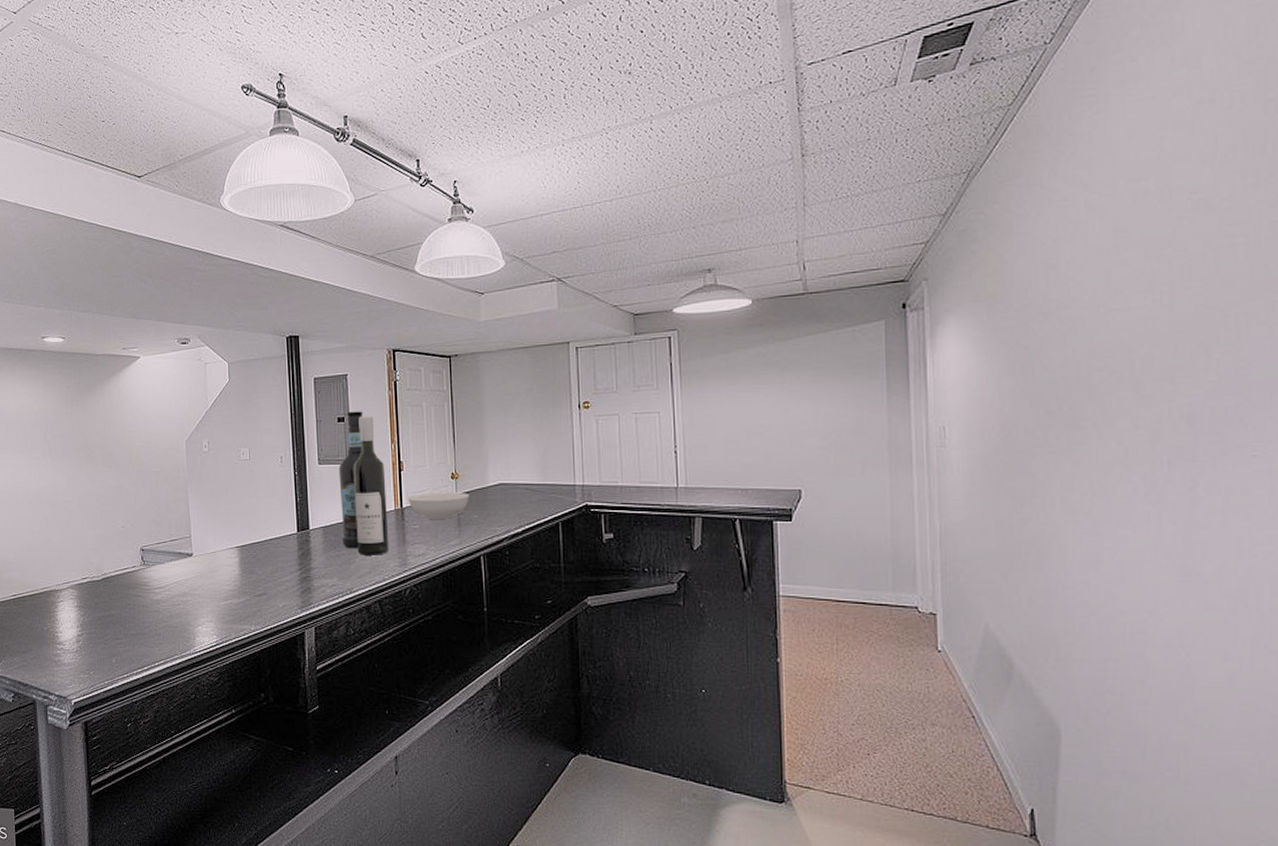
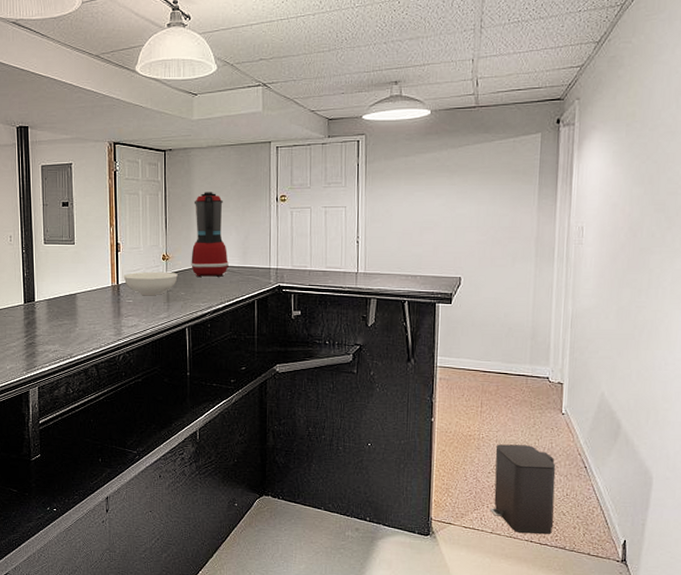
root beer: present [338,411,364,549] -> none [62,197,86,319]
bottle: present [353,416,390,555] -> none [75,202,106,326]
blender: none [483,400,527,497] -> present [191,192,229,277]
pedal bin: none [857,689,939,802] -> present [490,444,556,534]

